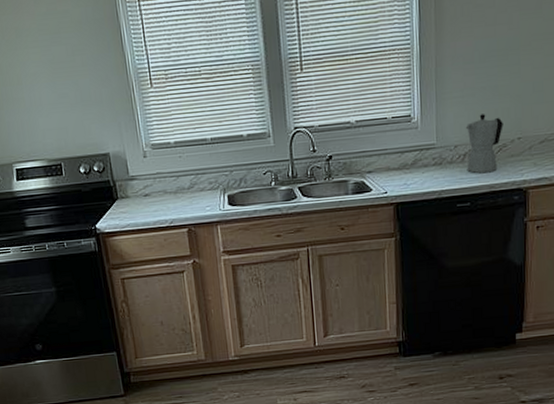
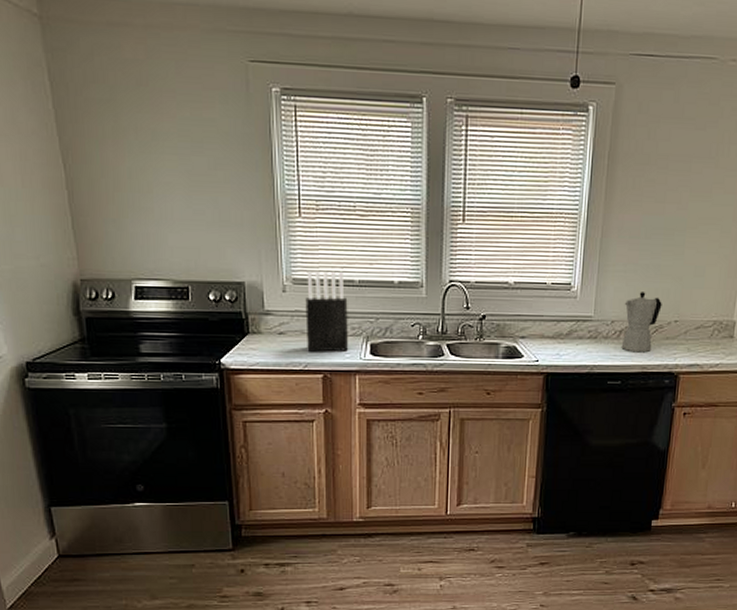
knife block: none [163,132,209,209] -> present [305,270,349,352]

